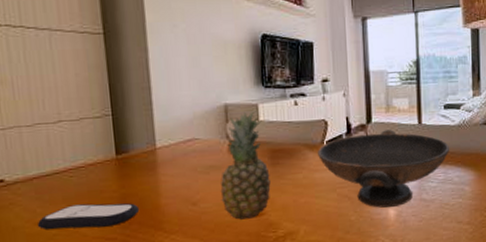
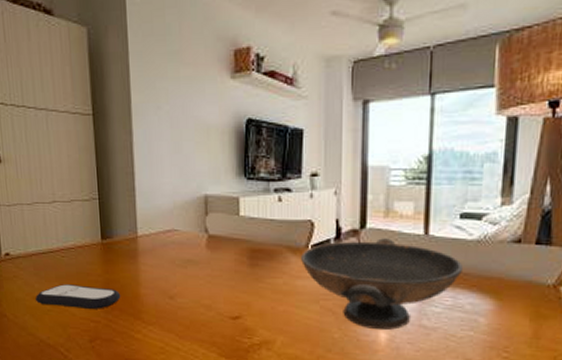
fruit: present [220,112,271,220] -> none [197,206,248,321]

